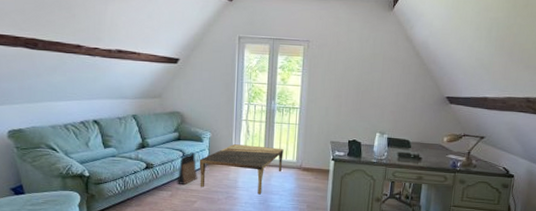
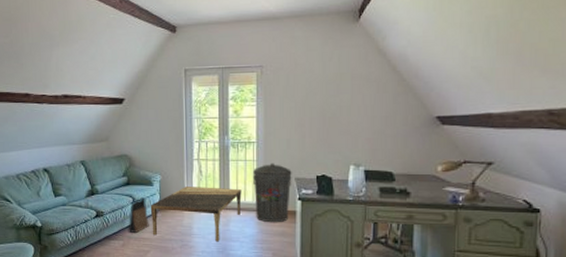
trash can: none [294,127,328,180] -> present [253,162,292,223]

